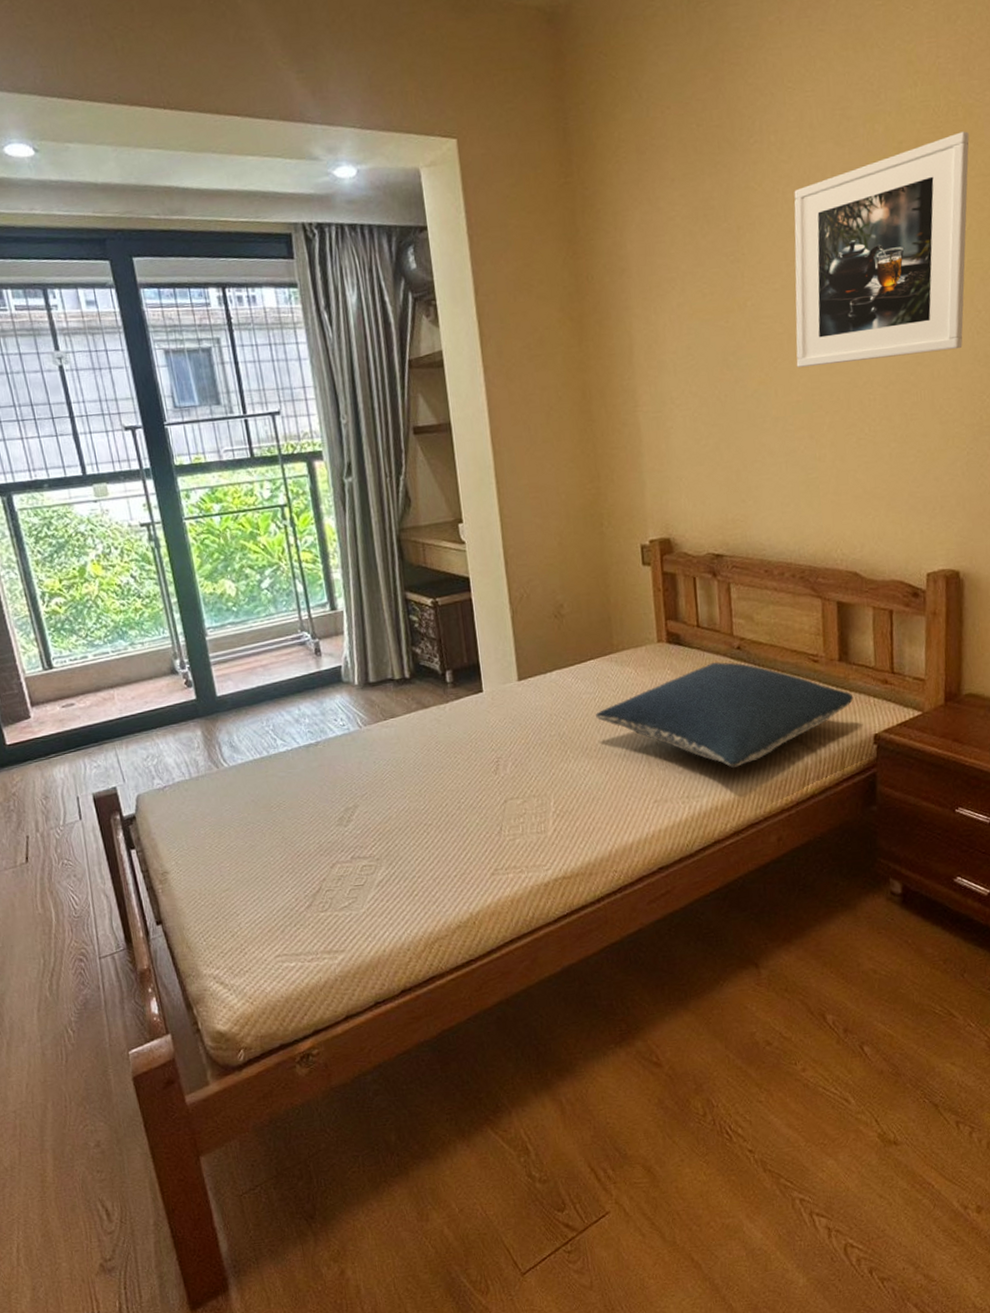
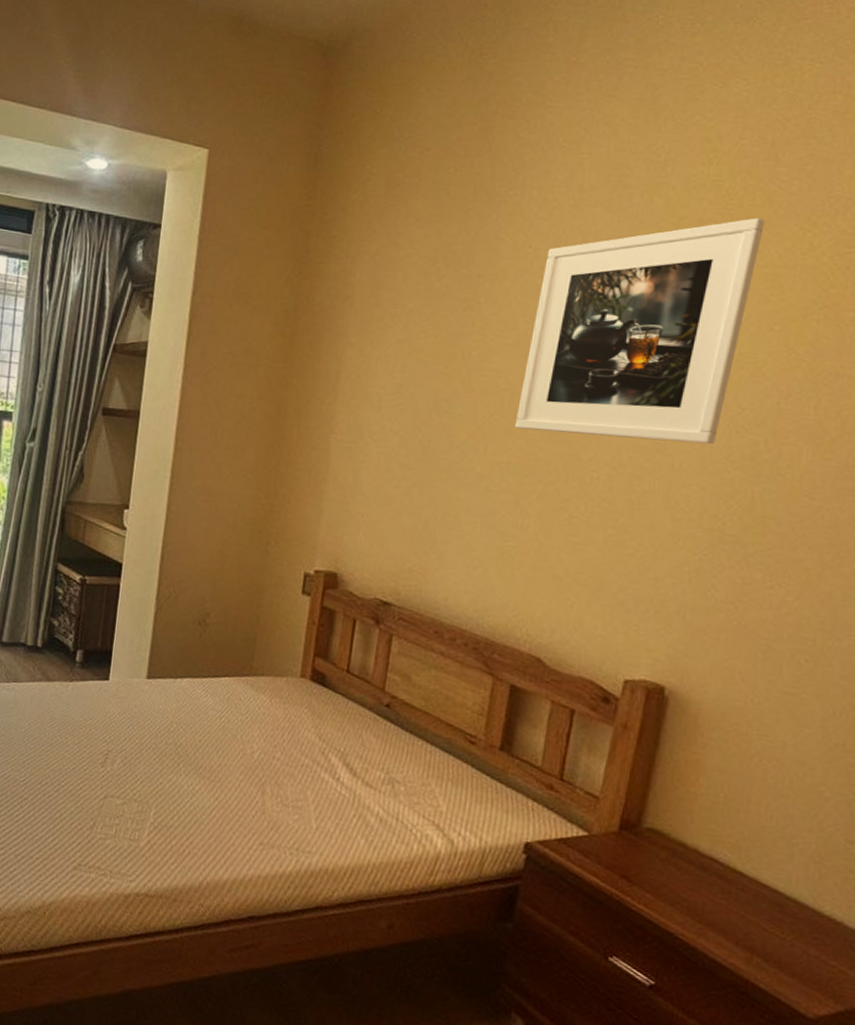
pillow: present [596,662,854,768] -> none [218,714,509,833]

